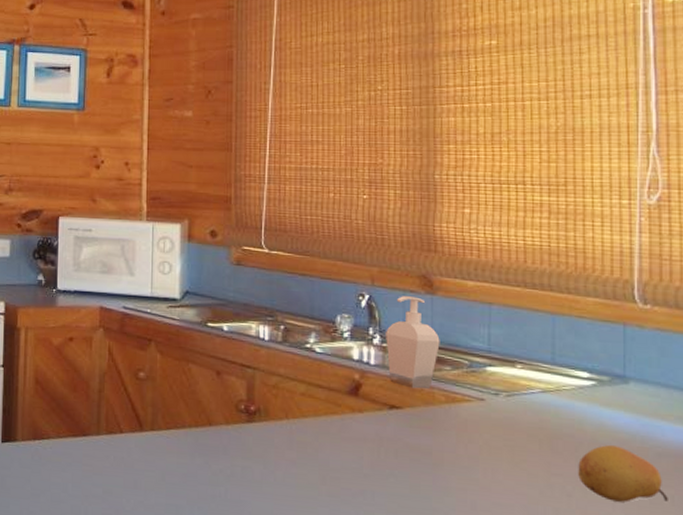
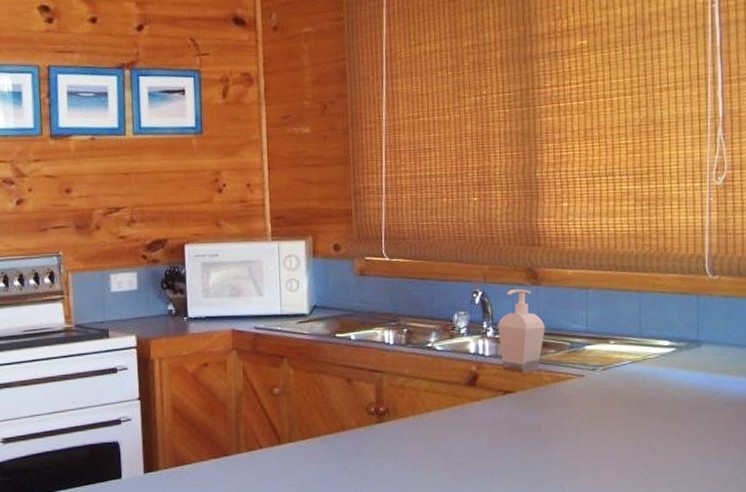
fruit: present [578,445,668,502] -> none [662,402,733,450]

